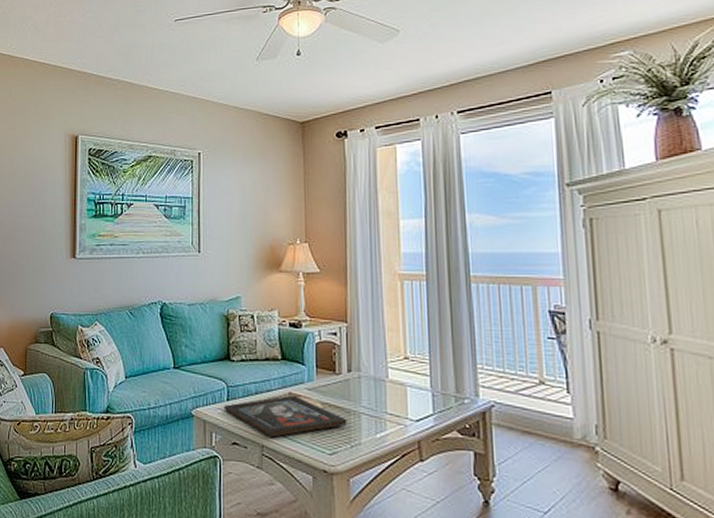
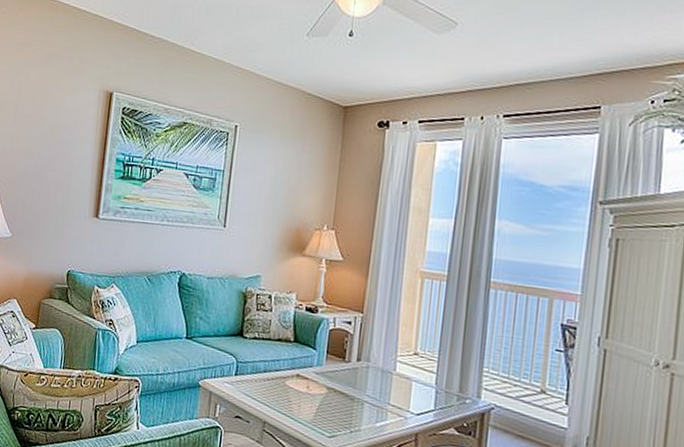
religious icon: present [223,395,347,437] -> none [231,376,350,415]

